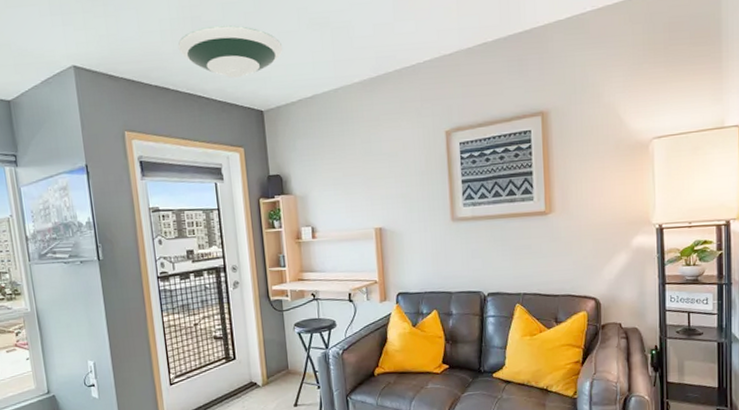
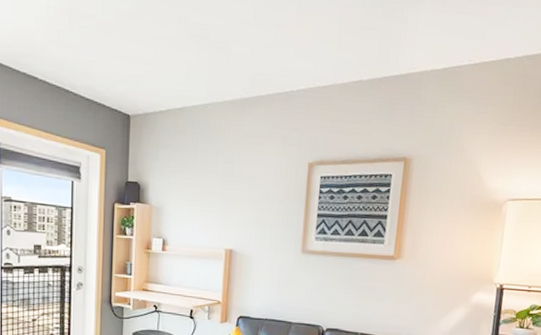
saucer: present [177,25,283,78] -> none [51,20,159,78]

